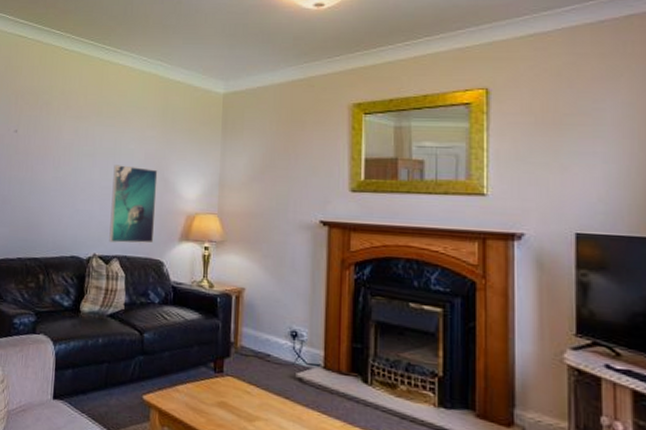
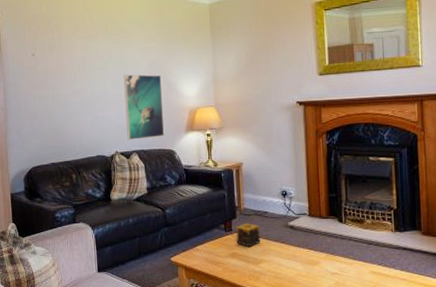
candle: none [227,365,259,398] -> present [235,223,261,248]

